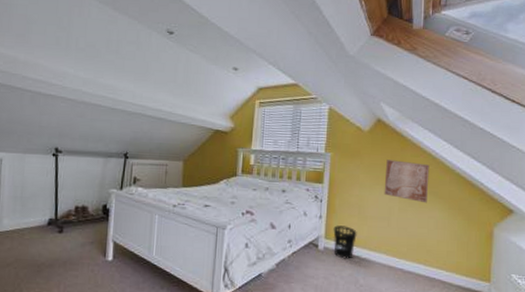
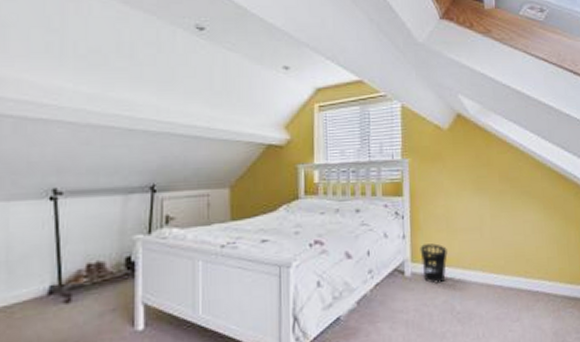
wall art: present [384,160,430,204] -> none [471,159,520,206]

